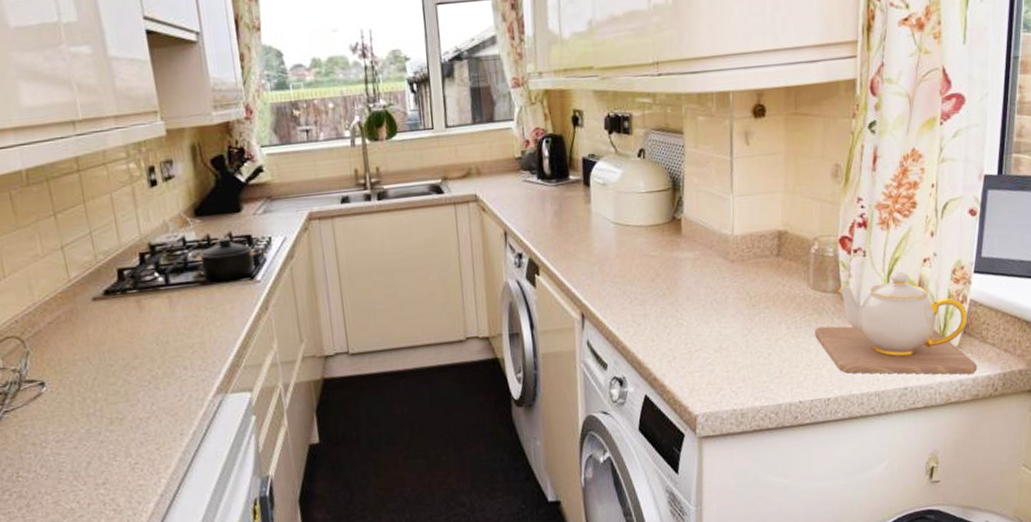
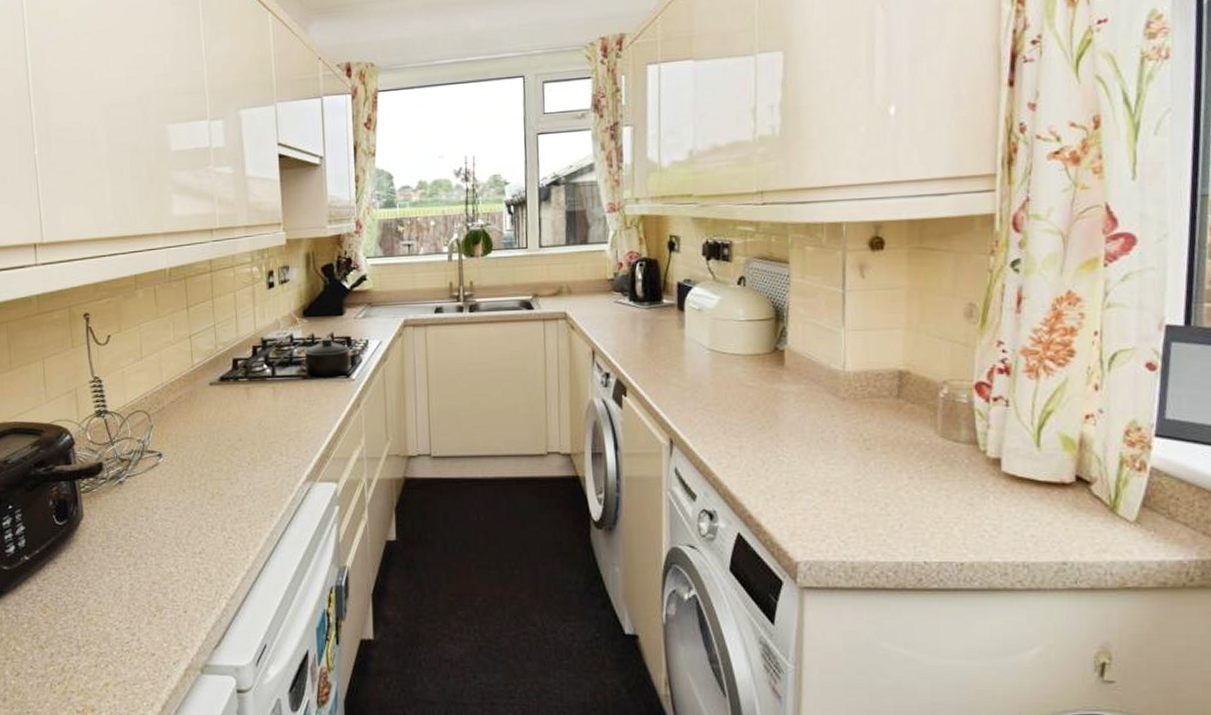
teapot: present [815,271,977,375] -> none [944,427,1163,556]

